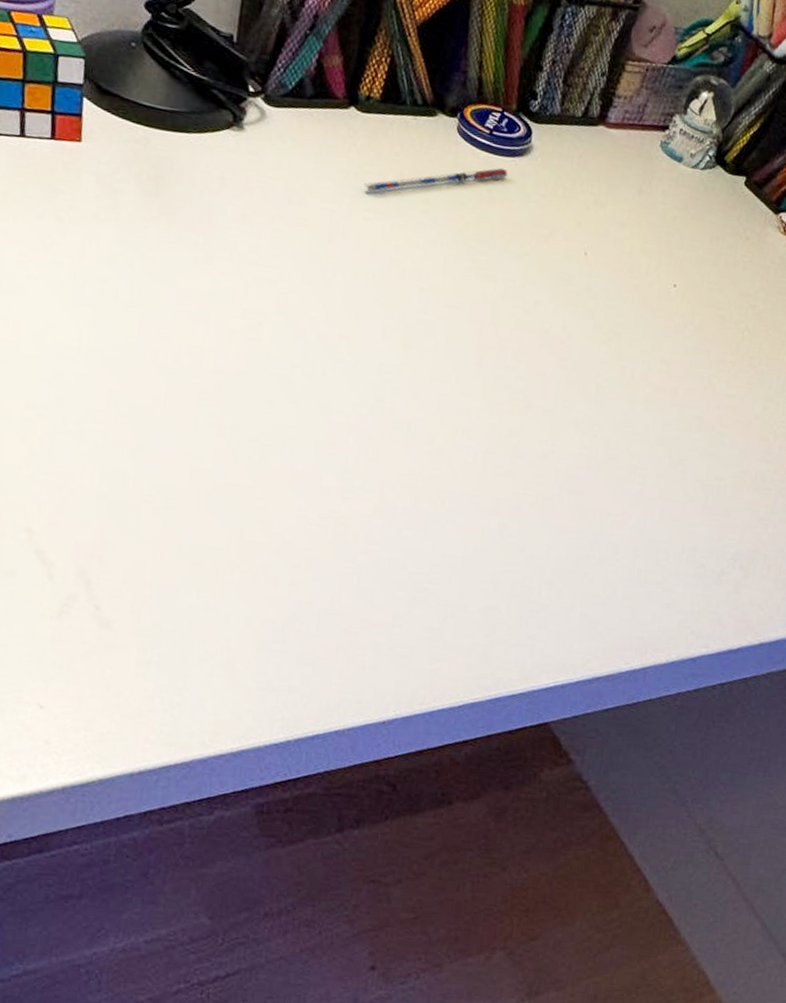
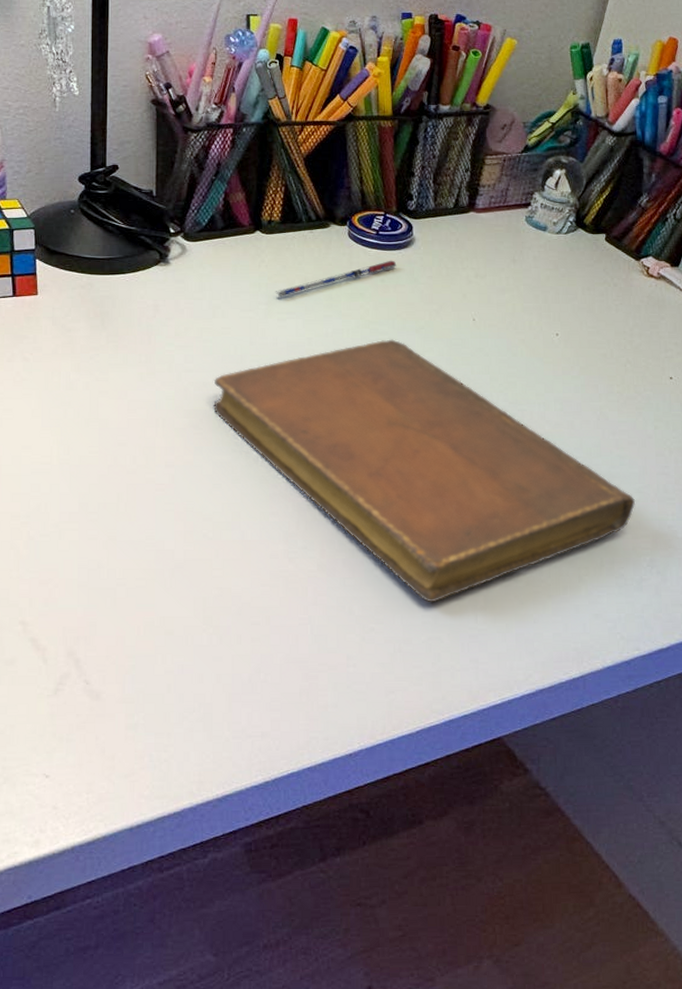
notebook: none [276,261,730,568] -> present [213,339,636,602]

